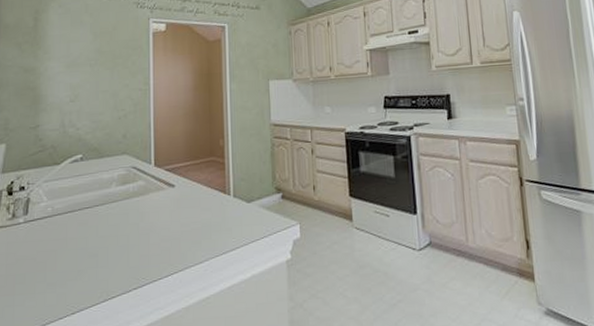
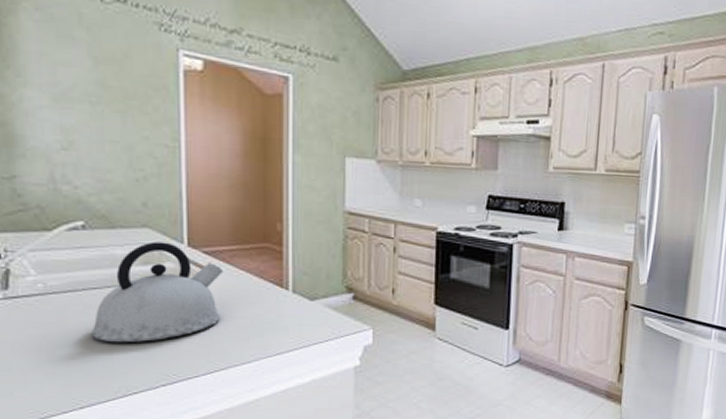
kettle: none [83,164,180,254] -> present [91,241,223,343]

